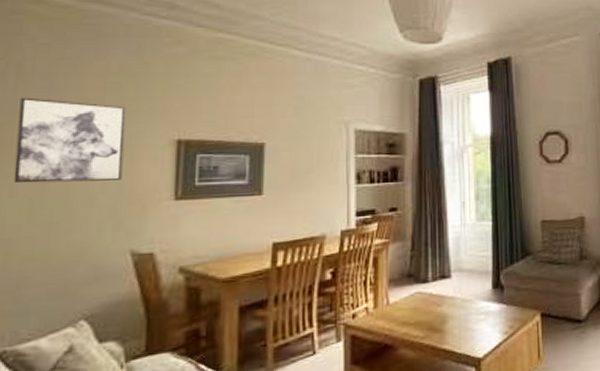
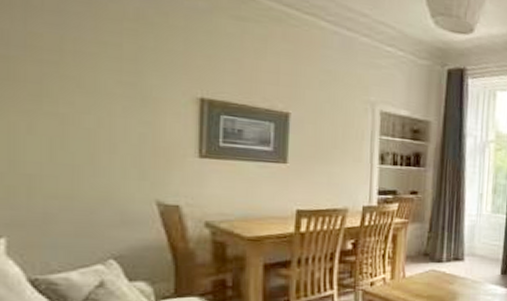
wall art: present [13,97,126,184] -> none [31,31,146,131]

